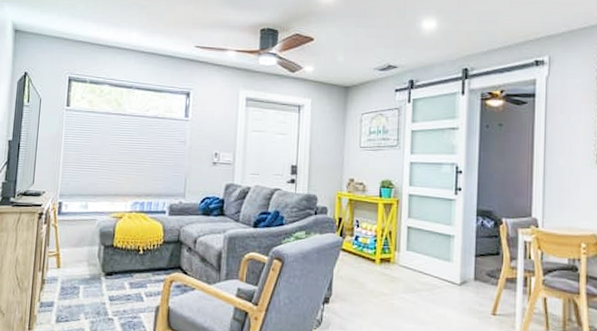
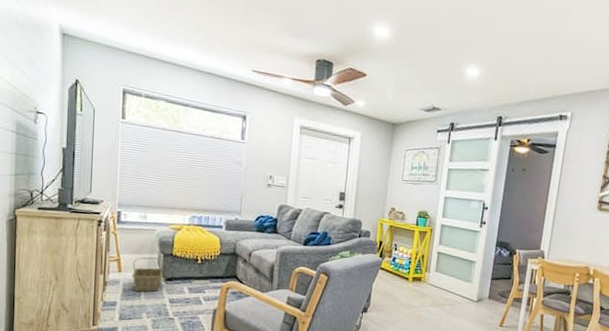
basket: none [71,250,105,290] -> present [132,257,164,292]

